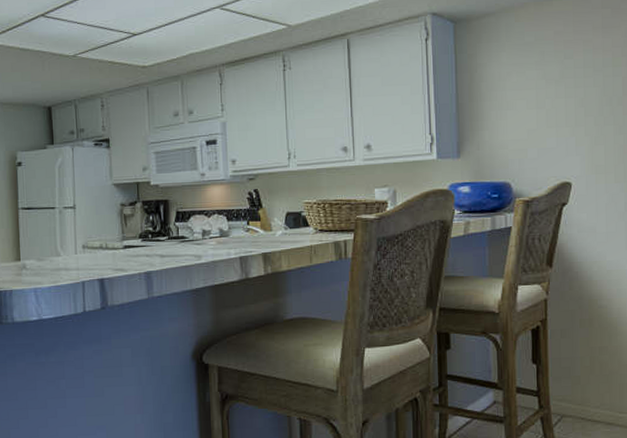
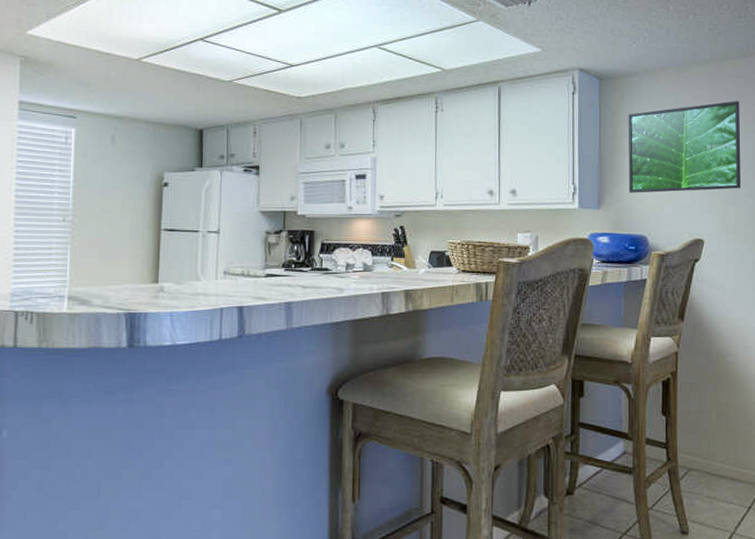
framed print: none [485,33,610,139] -> present [628,101,741,193]

